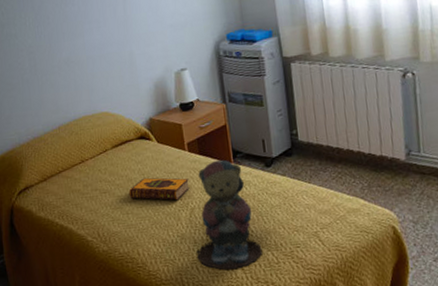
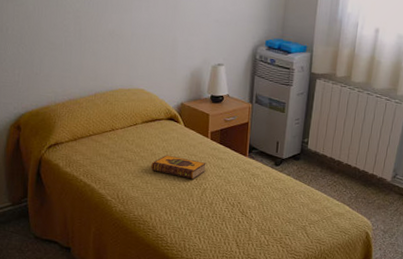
teddy bear: present [196,159,263,271] -> none [201,151,257,245]

